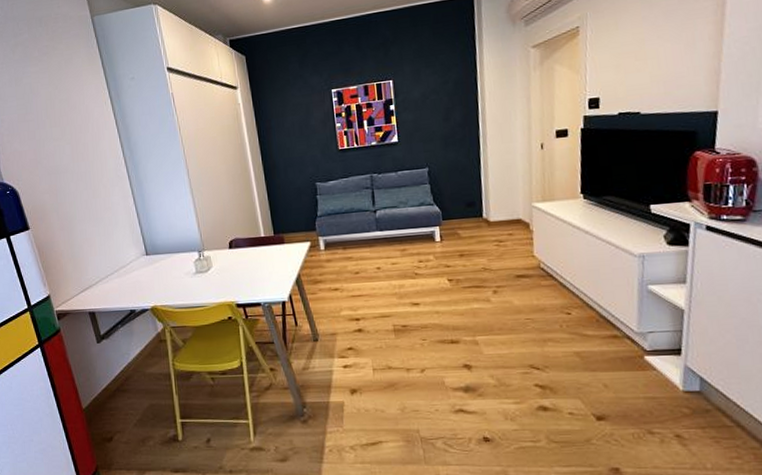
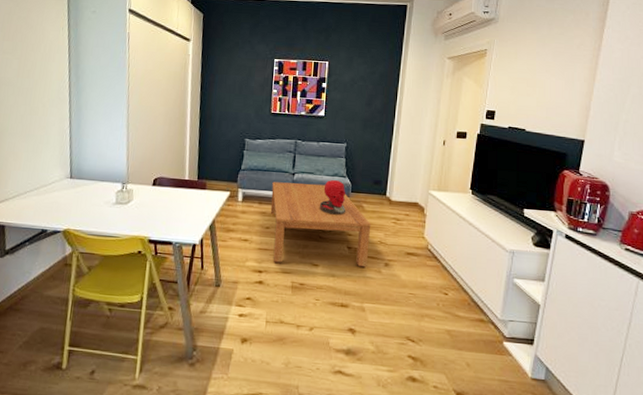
coffee table: none [353,217,473,308] -> present [270,182,371,267]
decorative sculpture: none [410,210,441,248] -> present [320,180,346,215]

